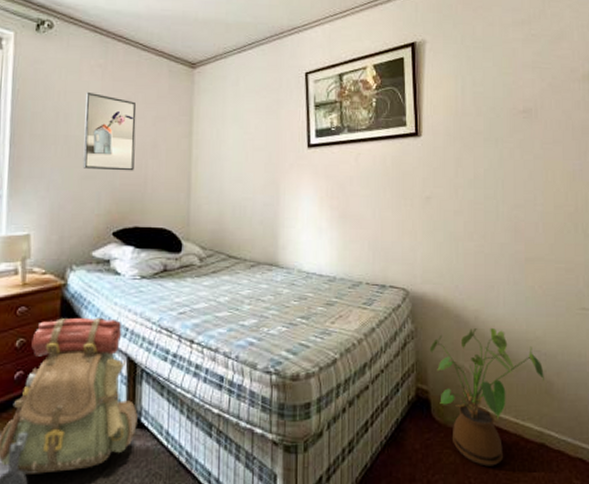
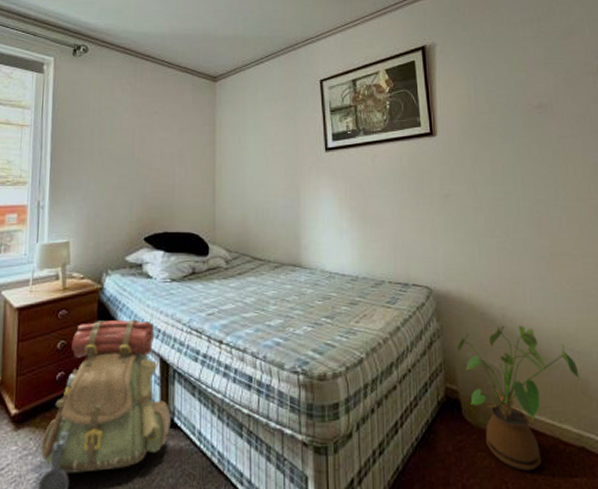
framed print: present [82,91,137,171] -> none [116,108,164,180]

